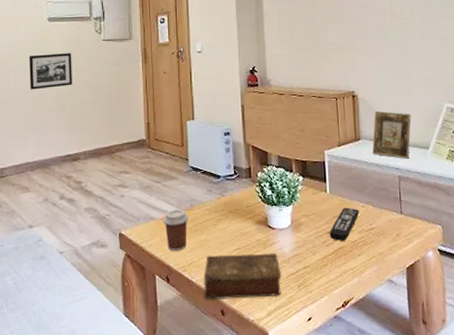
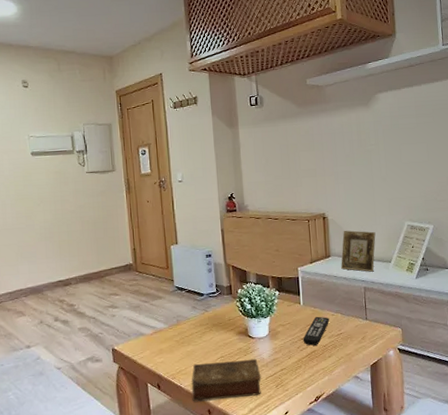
picture frame: present [29,53,73,90] -> none [15,185,60,222]
coffee cup: present [163,209,189,251] -> none [152,325,176,362]

